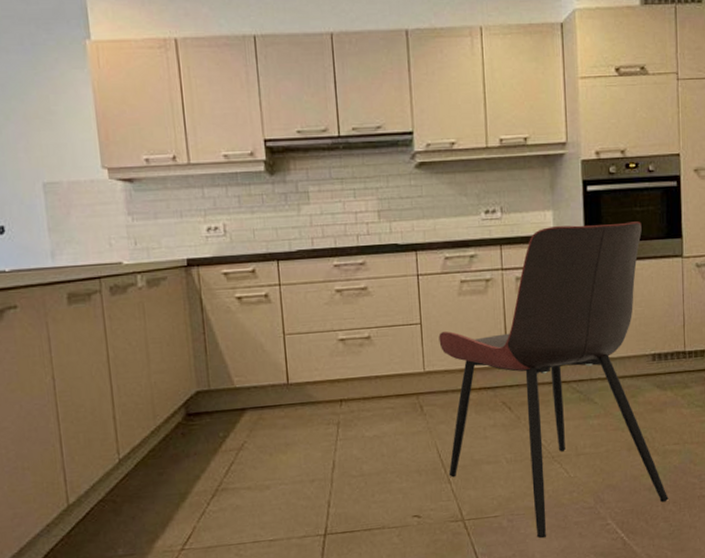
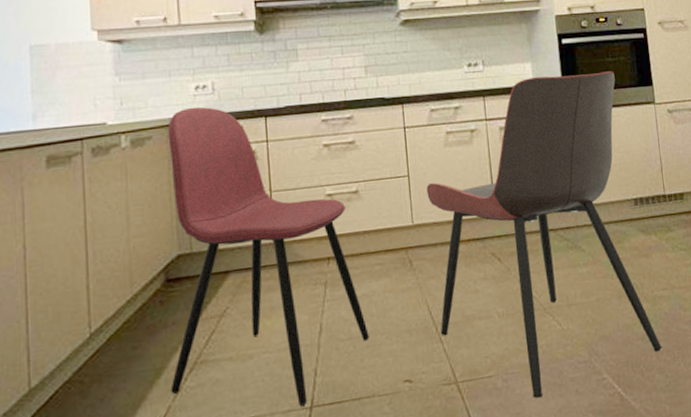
dining chair: none [181,248,380,534] -> present [167,106,369,407]

